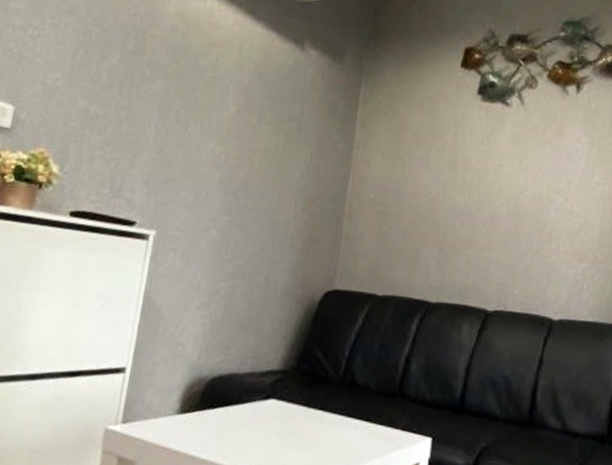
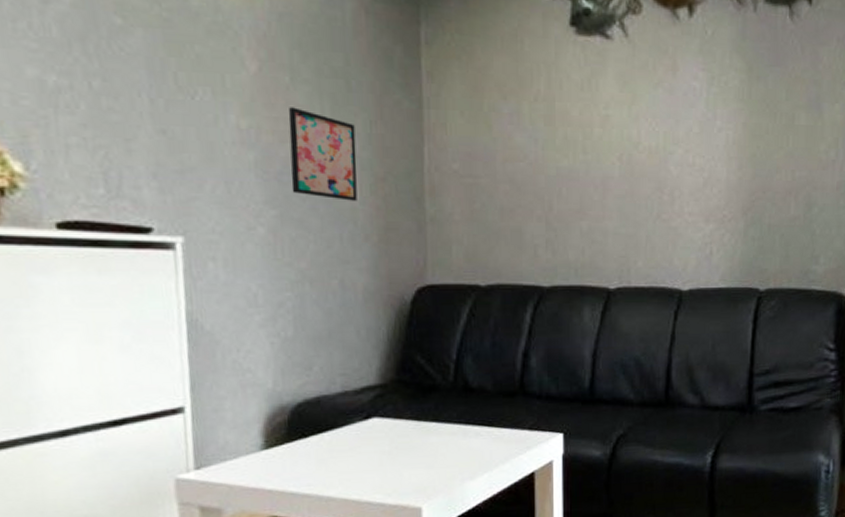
wall art: none [243,140,299,216] -> present [288,107,357,201]

